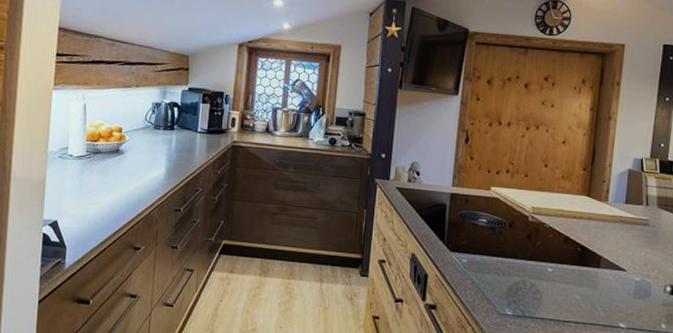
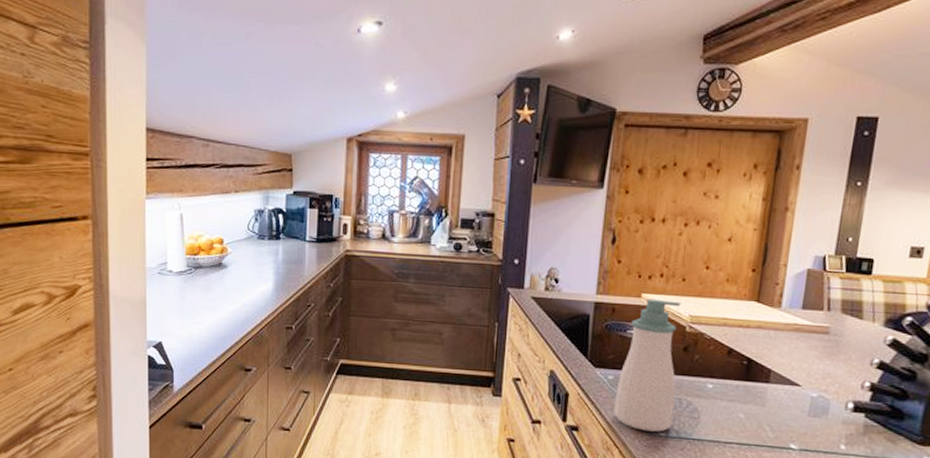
soap bottle: none [467,191,524,311] -> present [614,298,681,432]

